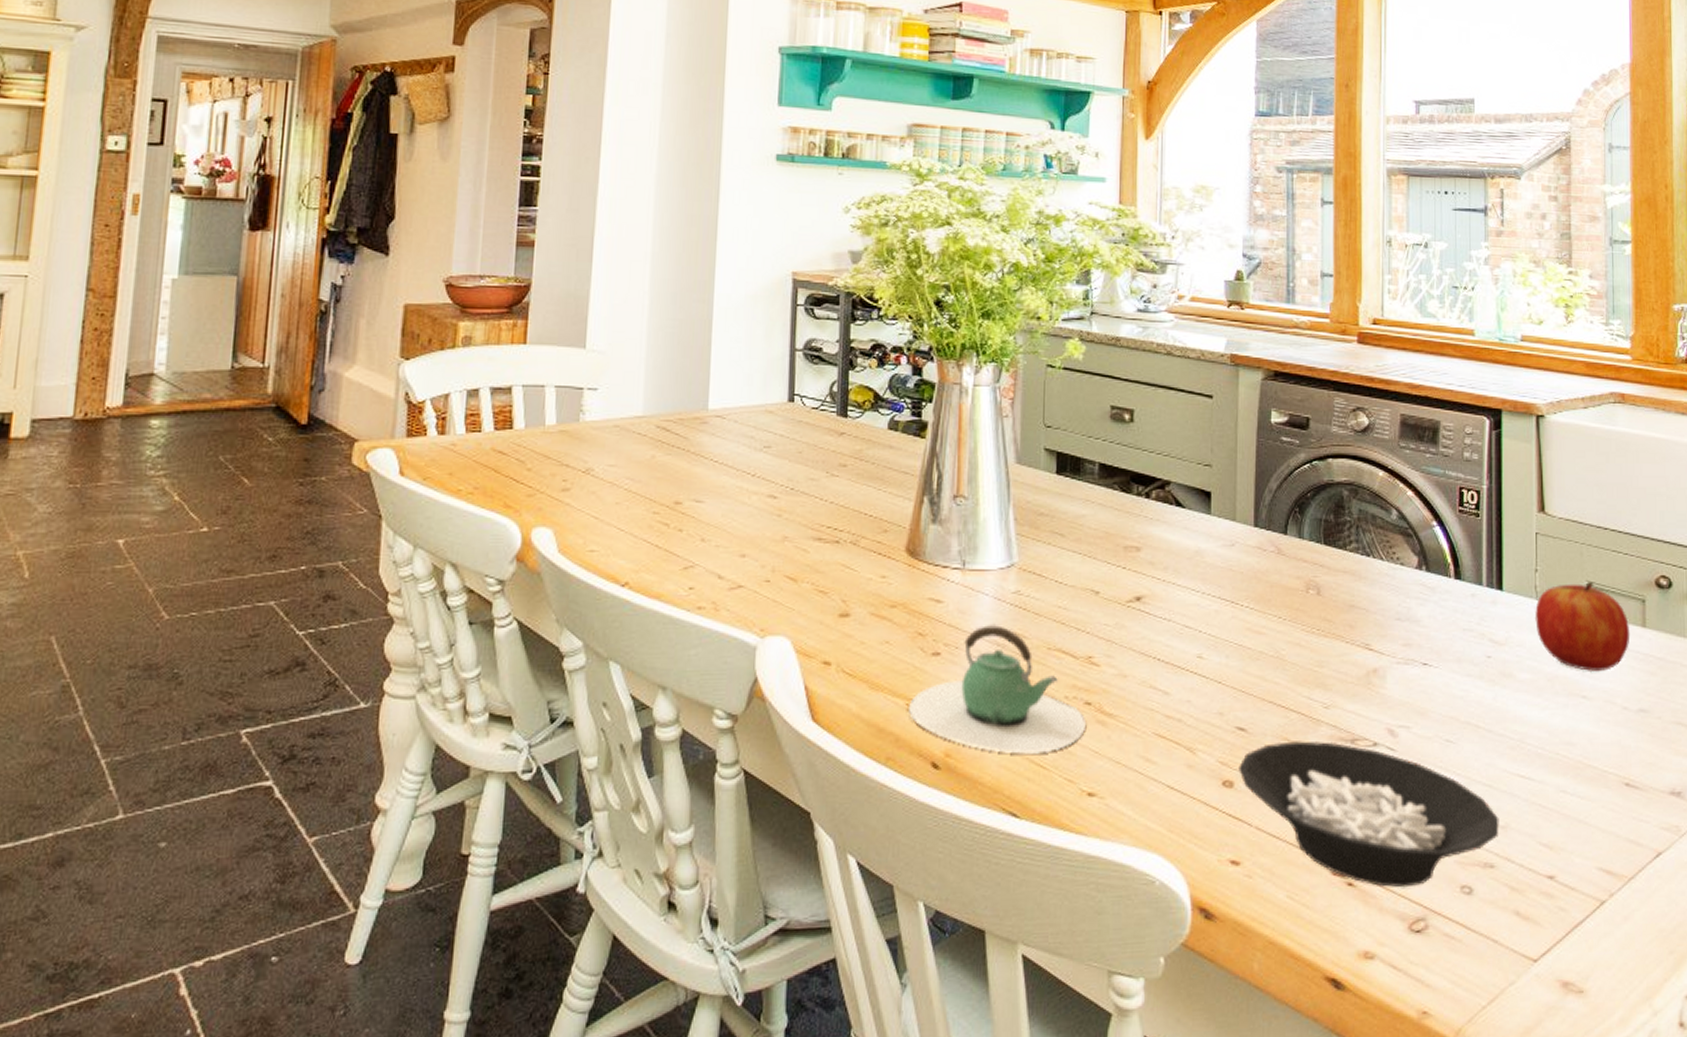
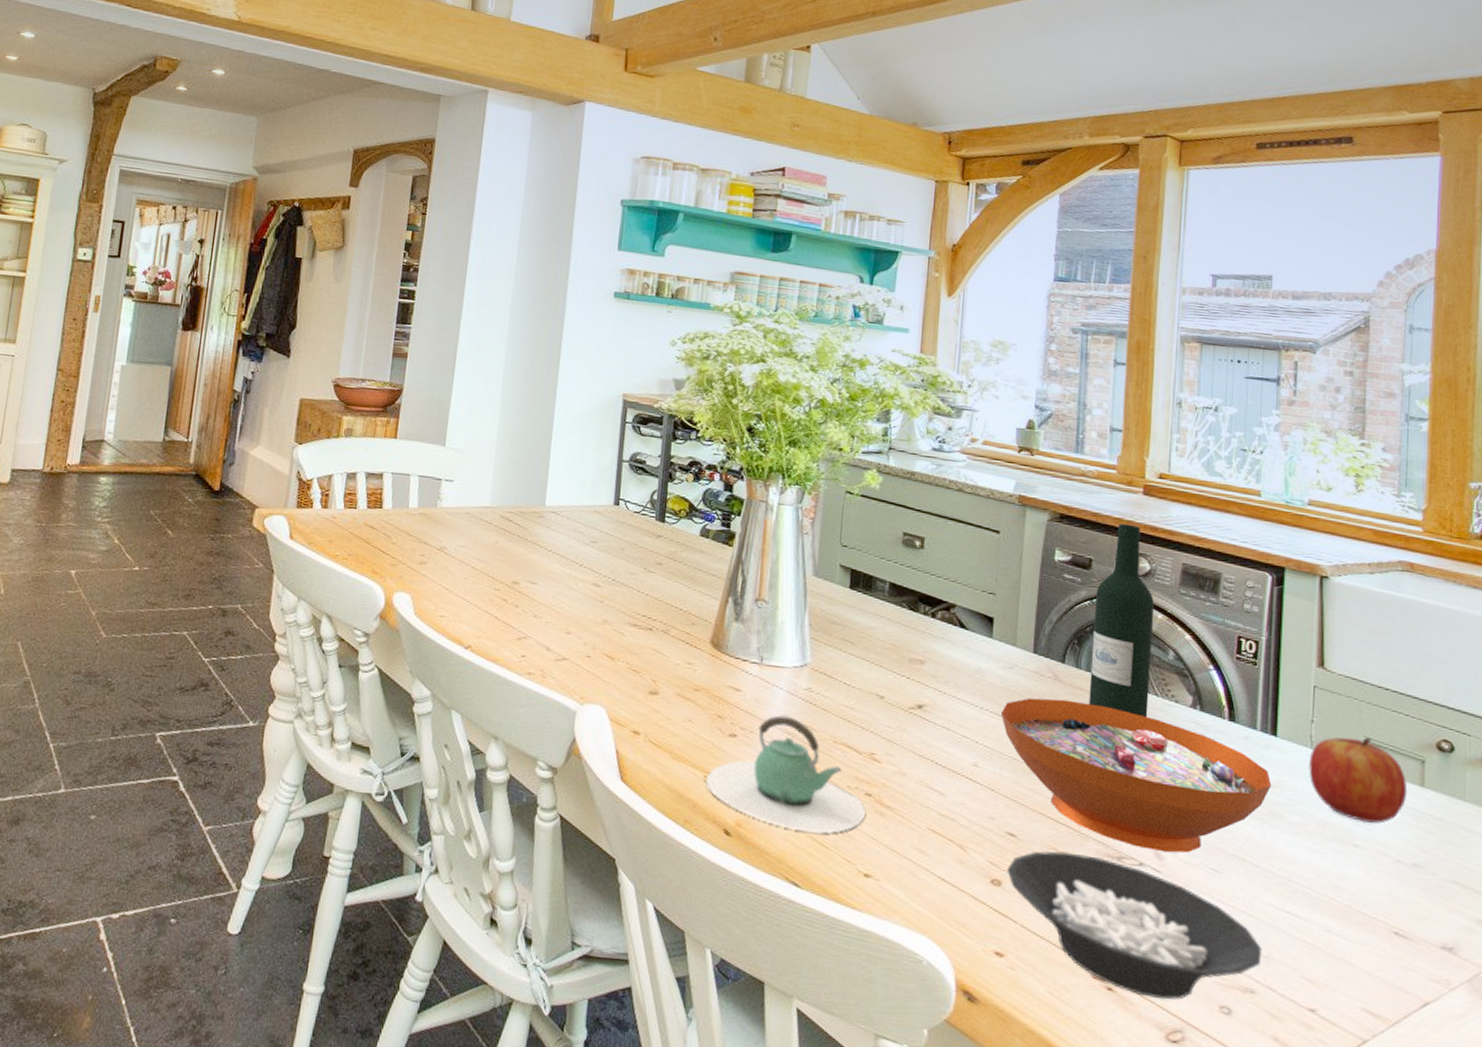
decorative bowl: none [1223,574,1500,729] -> present [1000,698,1272,853]
wine bottle: none [1313,376,1375,585] -> present [1088,523,1155,718]

